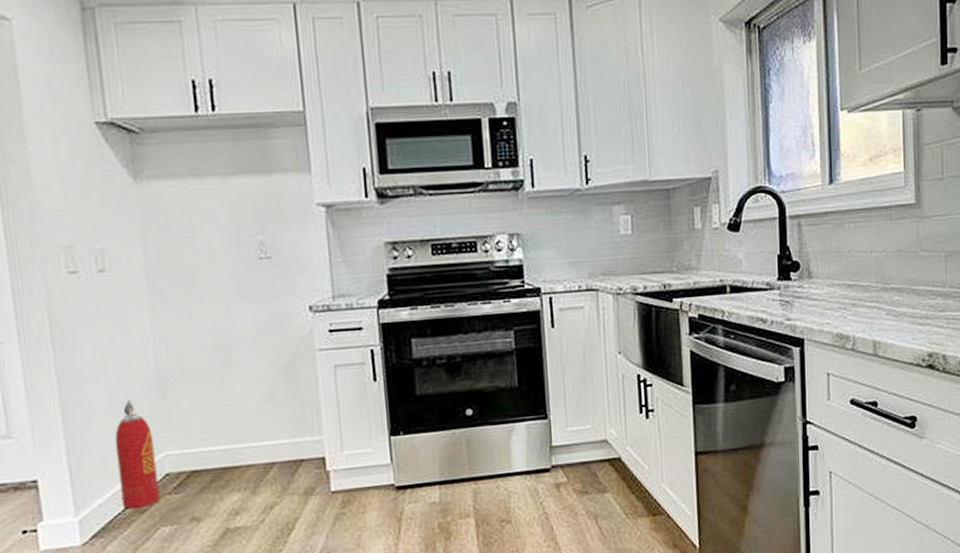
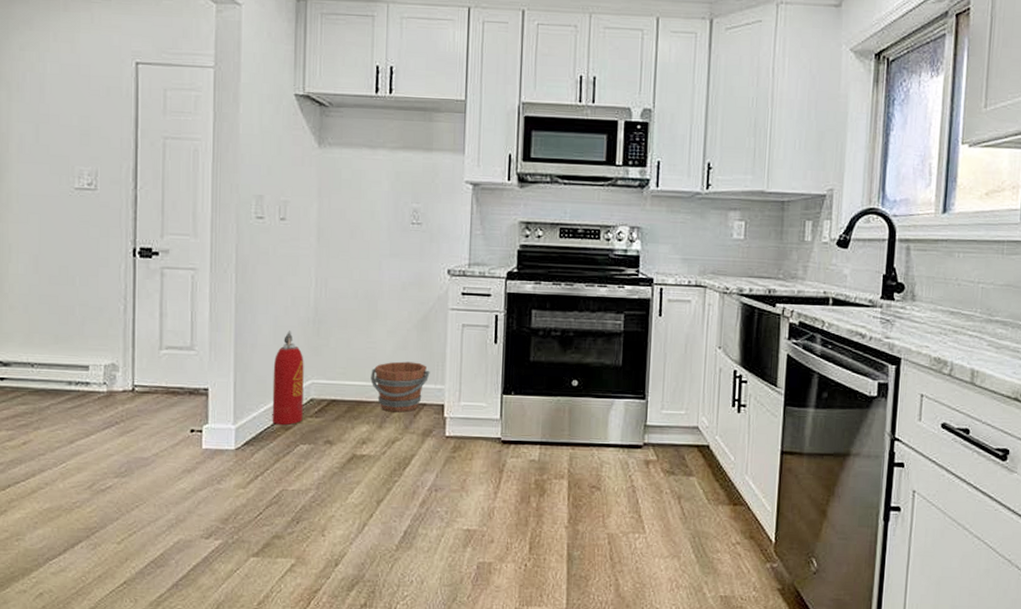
bucket: none [234,414,304,475] -> present [370,361,430,413]

